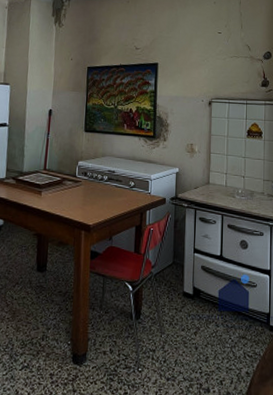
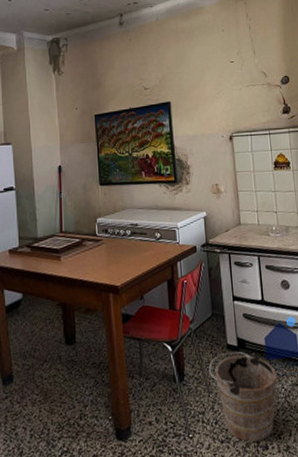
bucket: none [164,299,225,384] -> present [209,351,277,442]

